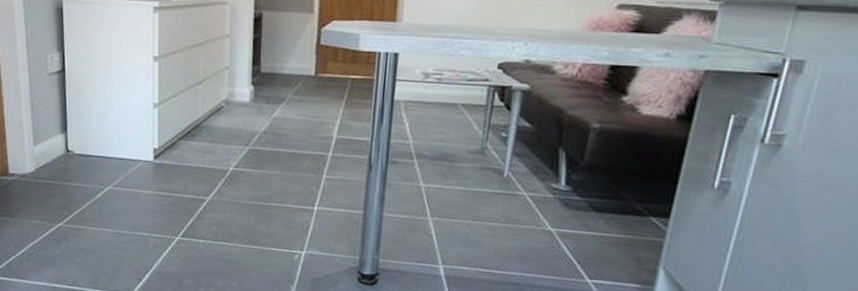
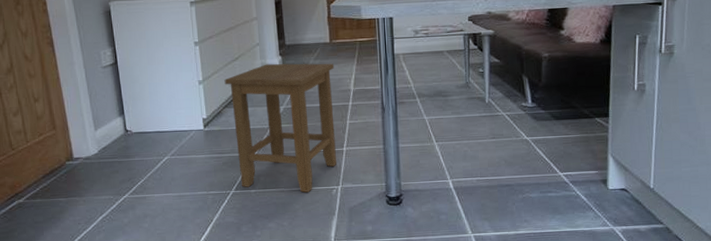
stool: none [183,93,317,253] -> present [224,63,336,193]

